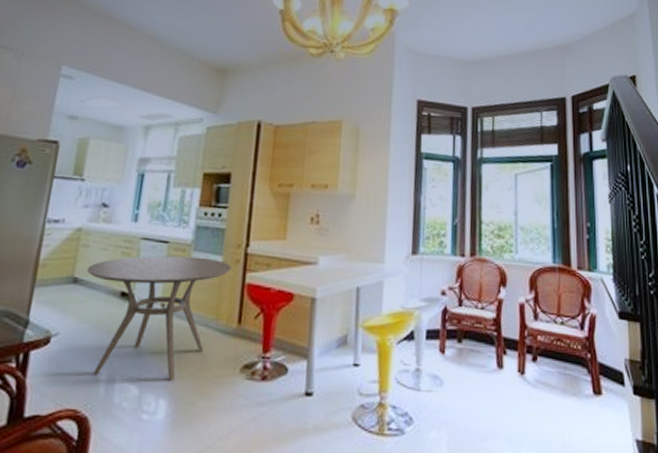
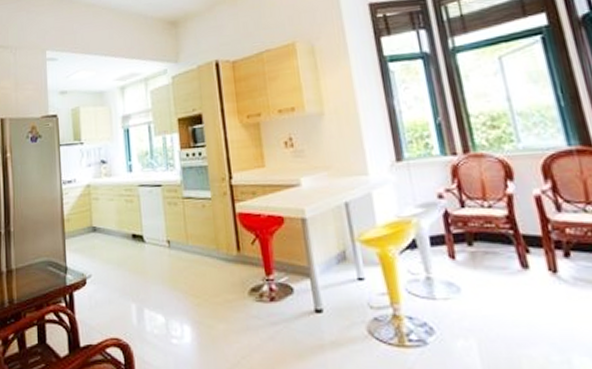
dining table: present [86,255,232,381] -> none [101,194,221,308]

